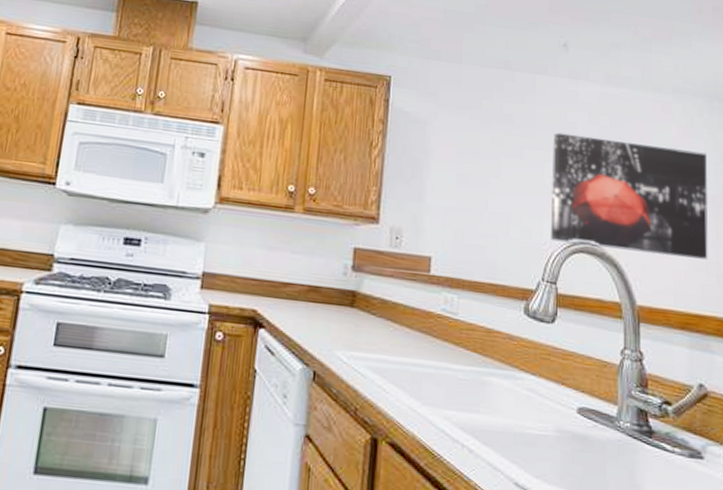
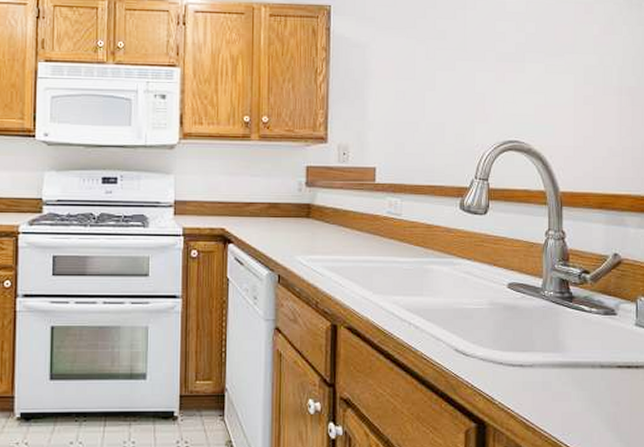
wall art: present [550,132,708,260] -> none [481,43,626,146]

